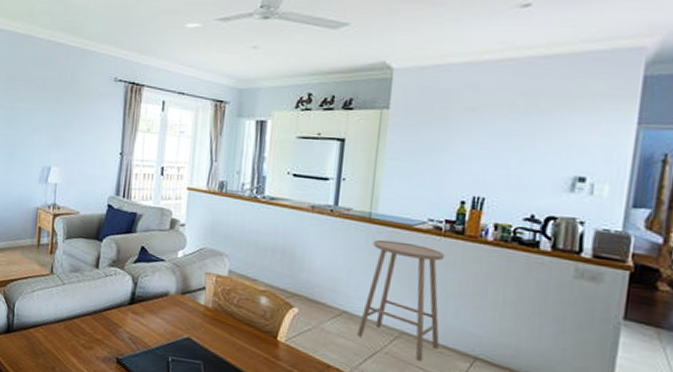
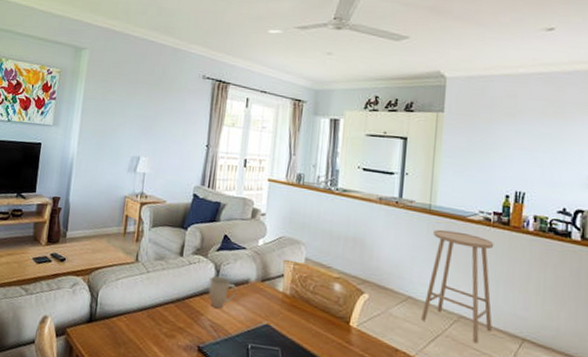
mug: none [126,288,156,321] -> present [208,275,237,309]

